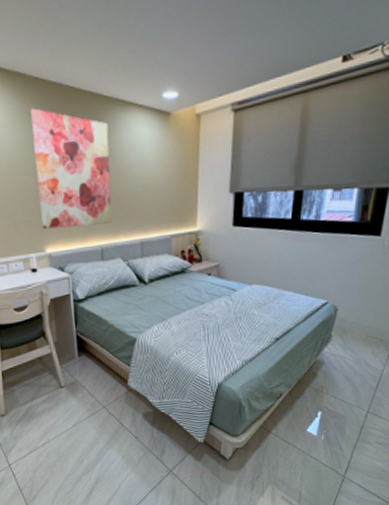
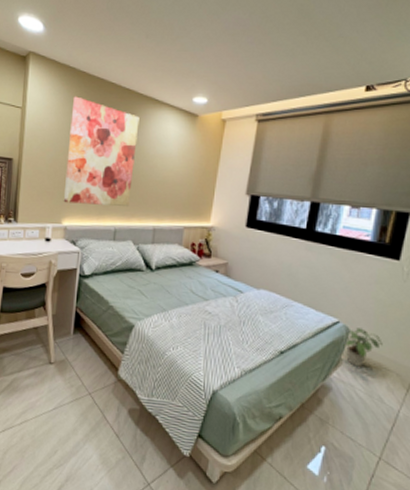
potted plant: none [332,304,367,340] -> present [343,328,383,367]

